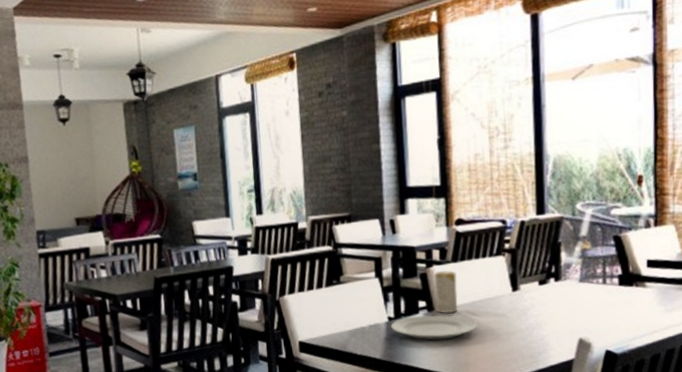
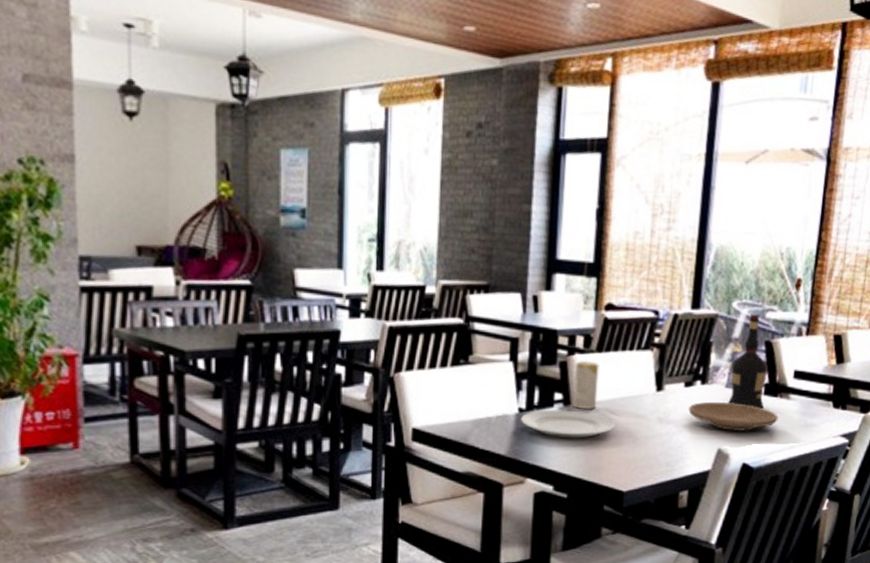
plate: none [545,295,636,322] -> present [688,401,778,431]
liquor: none [583,212,620,299] -> present [728,314,767,409]

